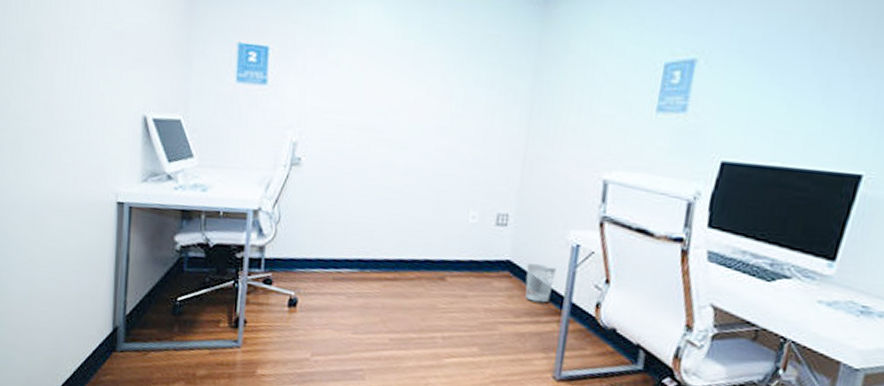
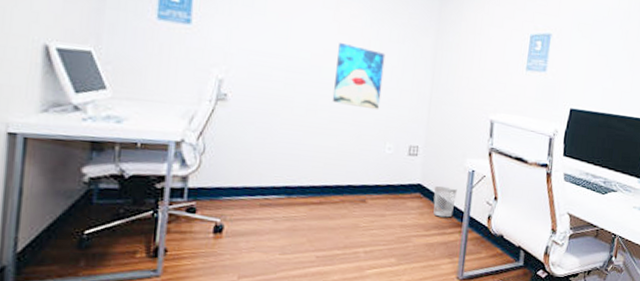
wall art: none [410,93,471,171] -> present [333,43,386,110]

